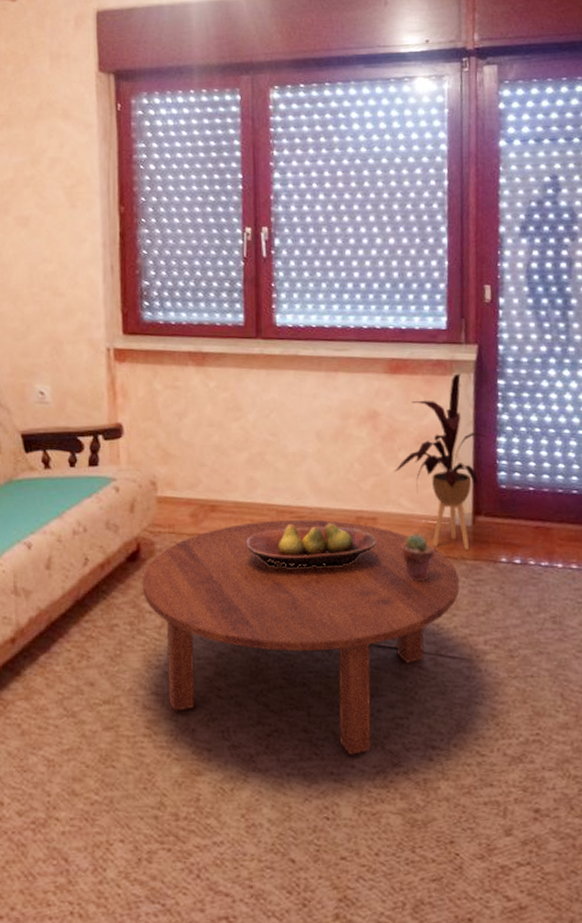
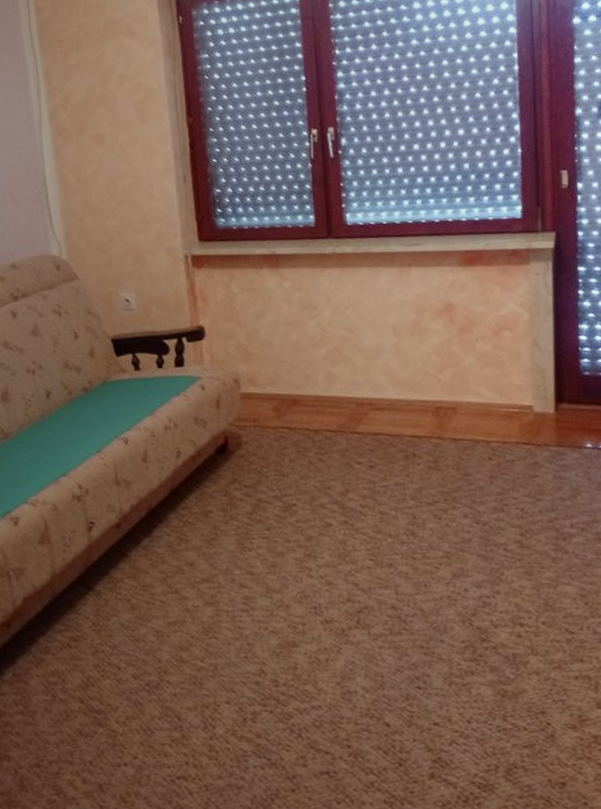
coffee table: present [143,519,460,755] -> none [232,410,544,631]
fruit bowl: present [245,523,377,569] -> none [327,413,458,458]
house plant: present [393,373,487,550] -> none [471,262,568,437]
potted succulent: present [401,533,435,582] -> none [482,421,517,468]

